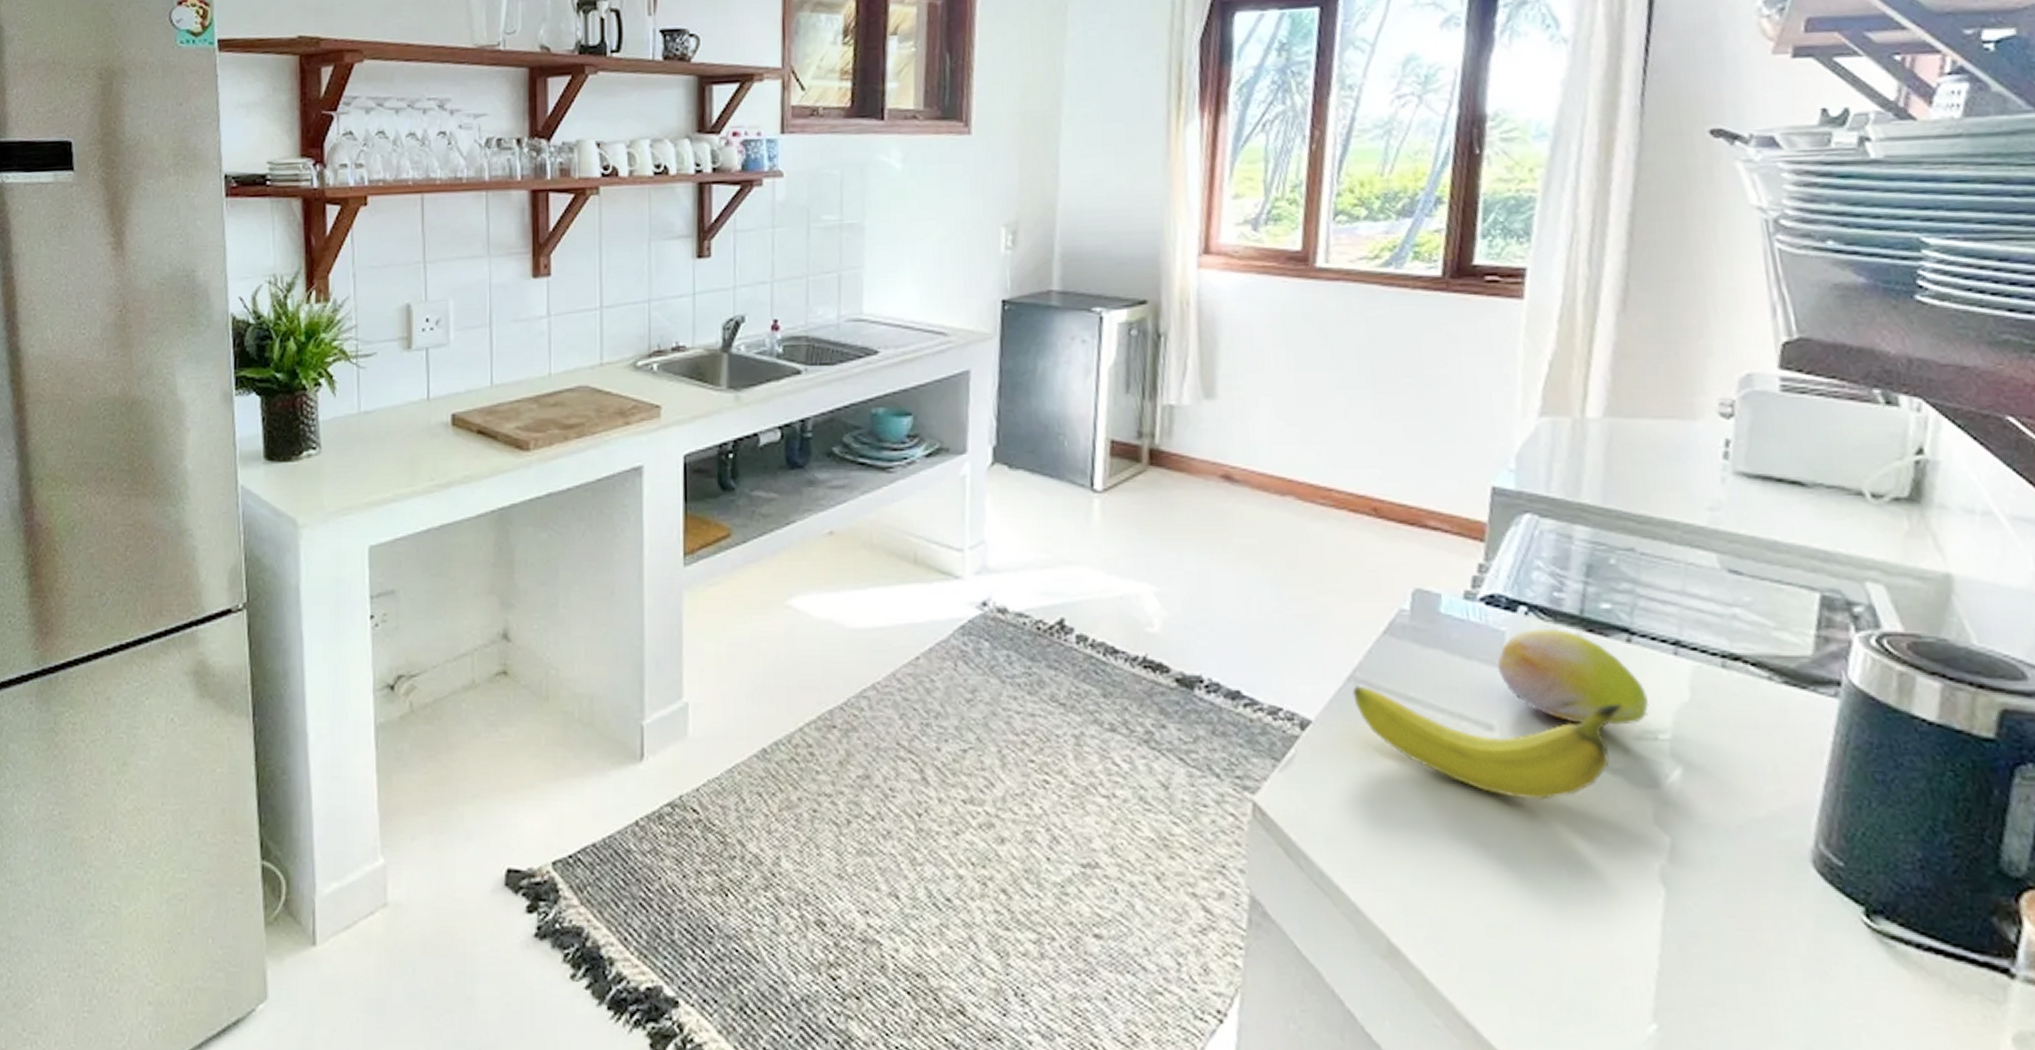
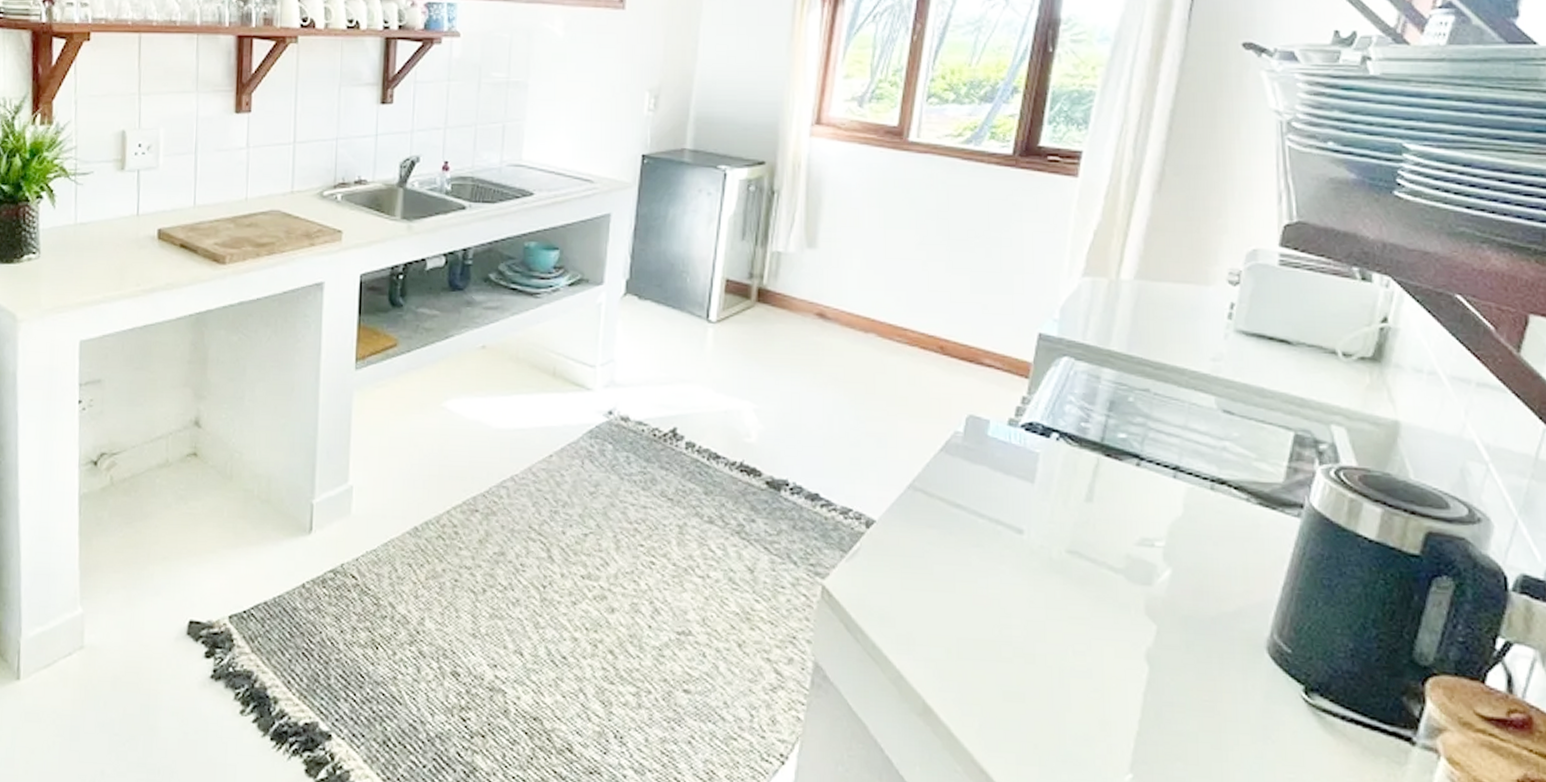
fruit: present [1353,685,1622,800] -> none [911,493,1128,592]
fruit: present [1497,629,1650,725] -> none [1030,452,1150,533]

